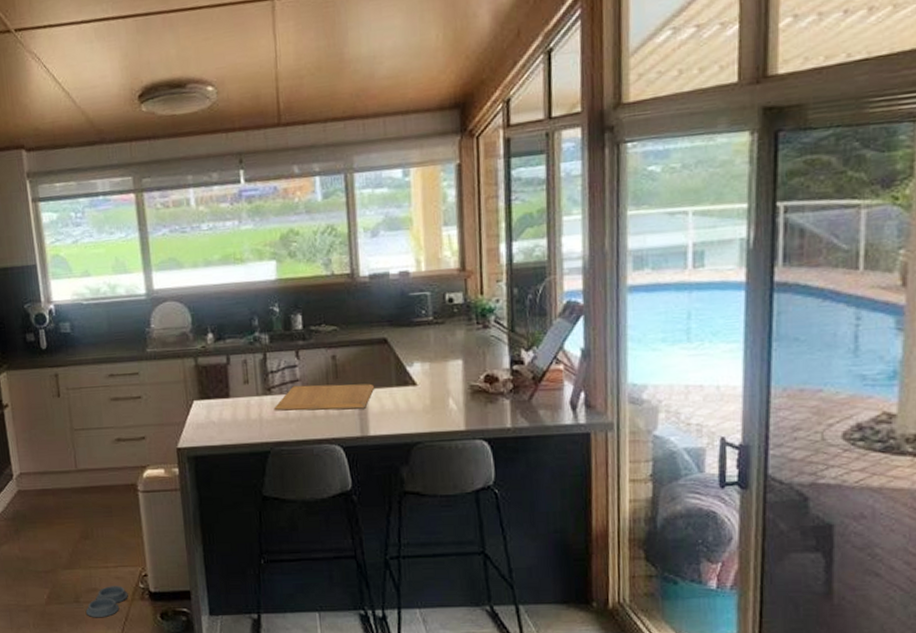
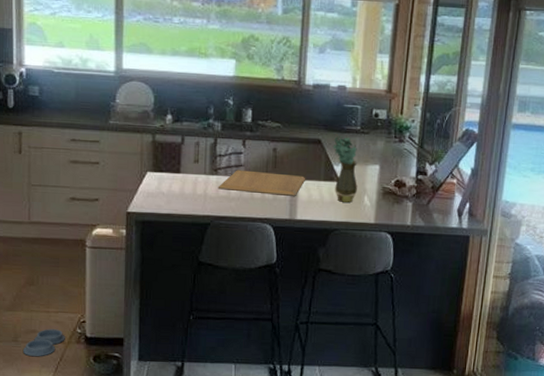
vase: none [402,328,439,409] -> present [332,133,358,203]

